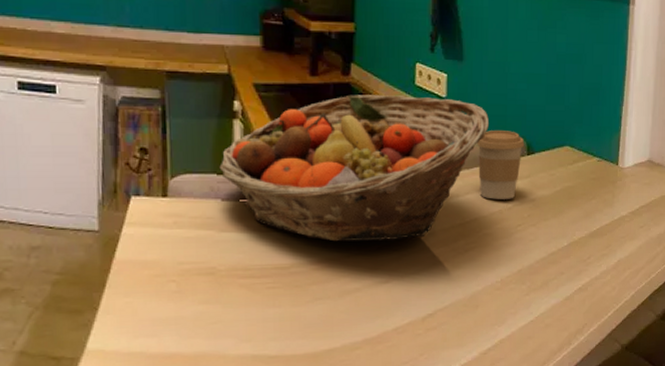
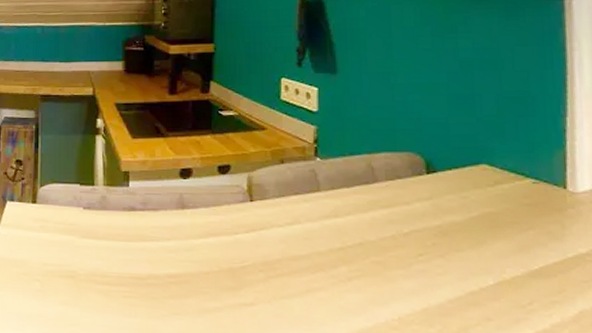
fruit basket: present [219,94,489,242] -> none [82,111,372,260]
coffee cup: present [477,130,525,200] -> none [358,146,422,224]

